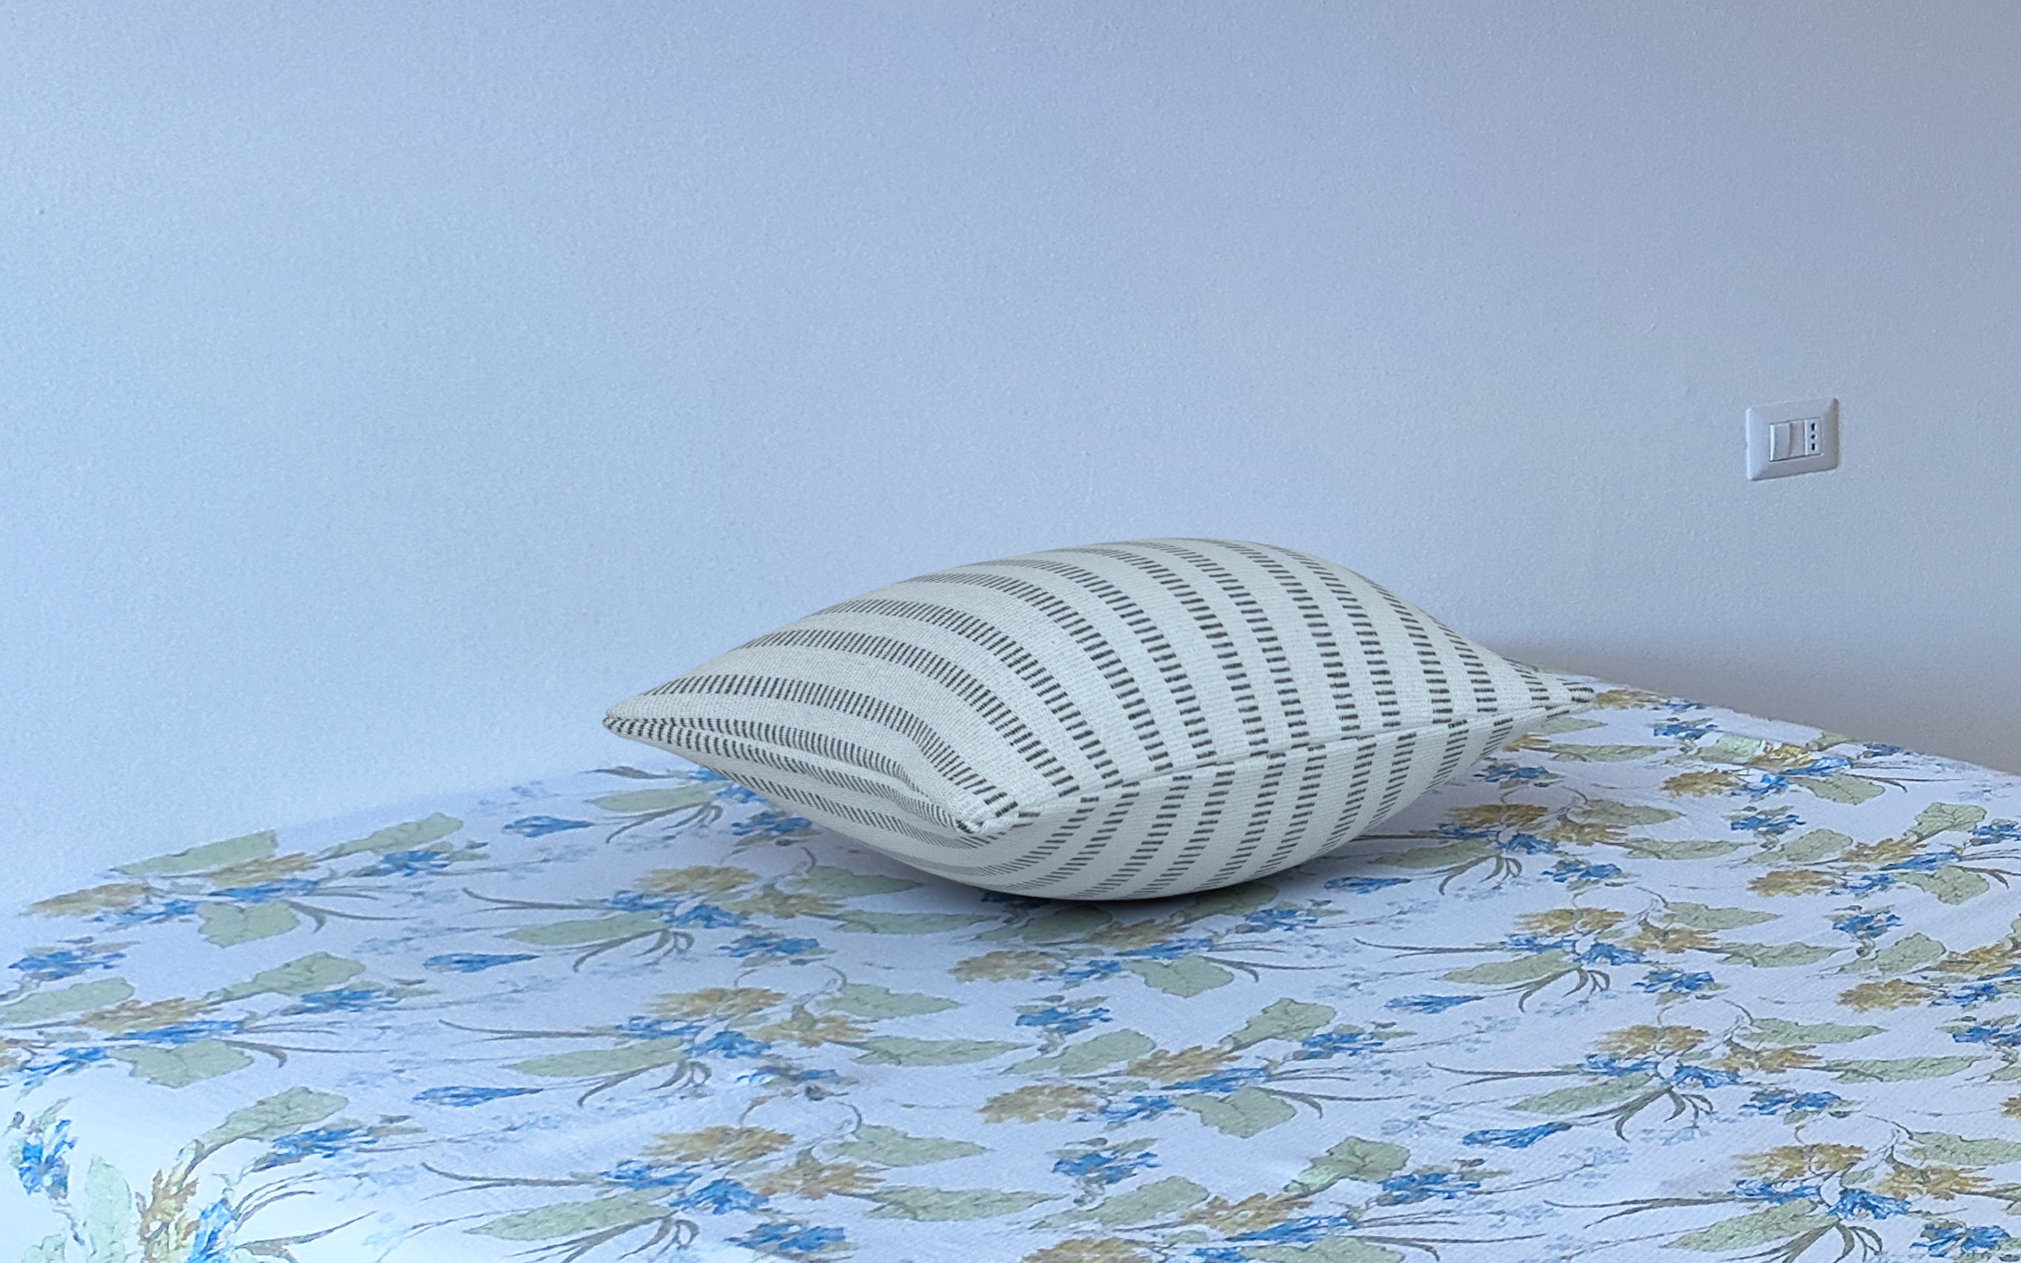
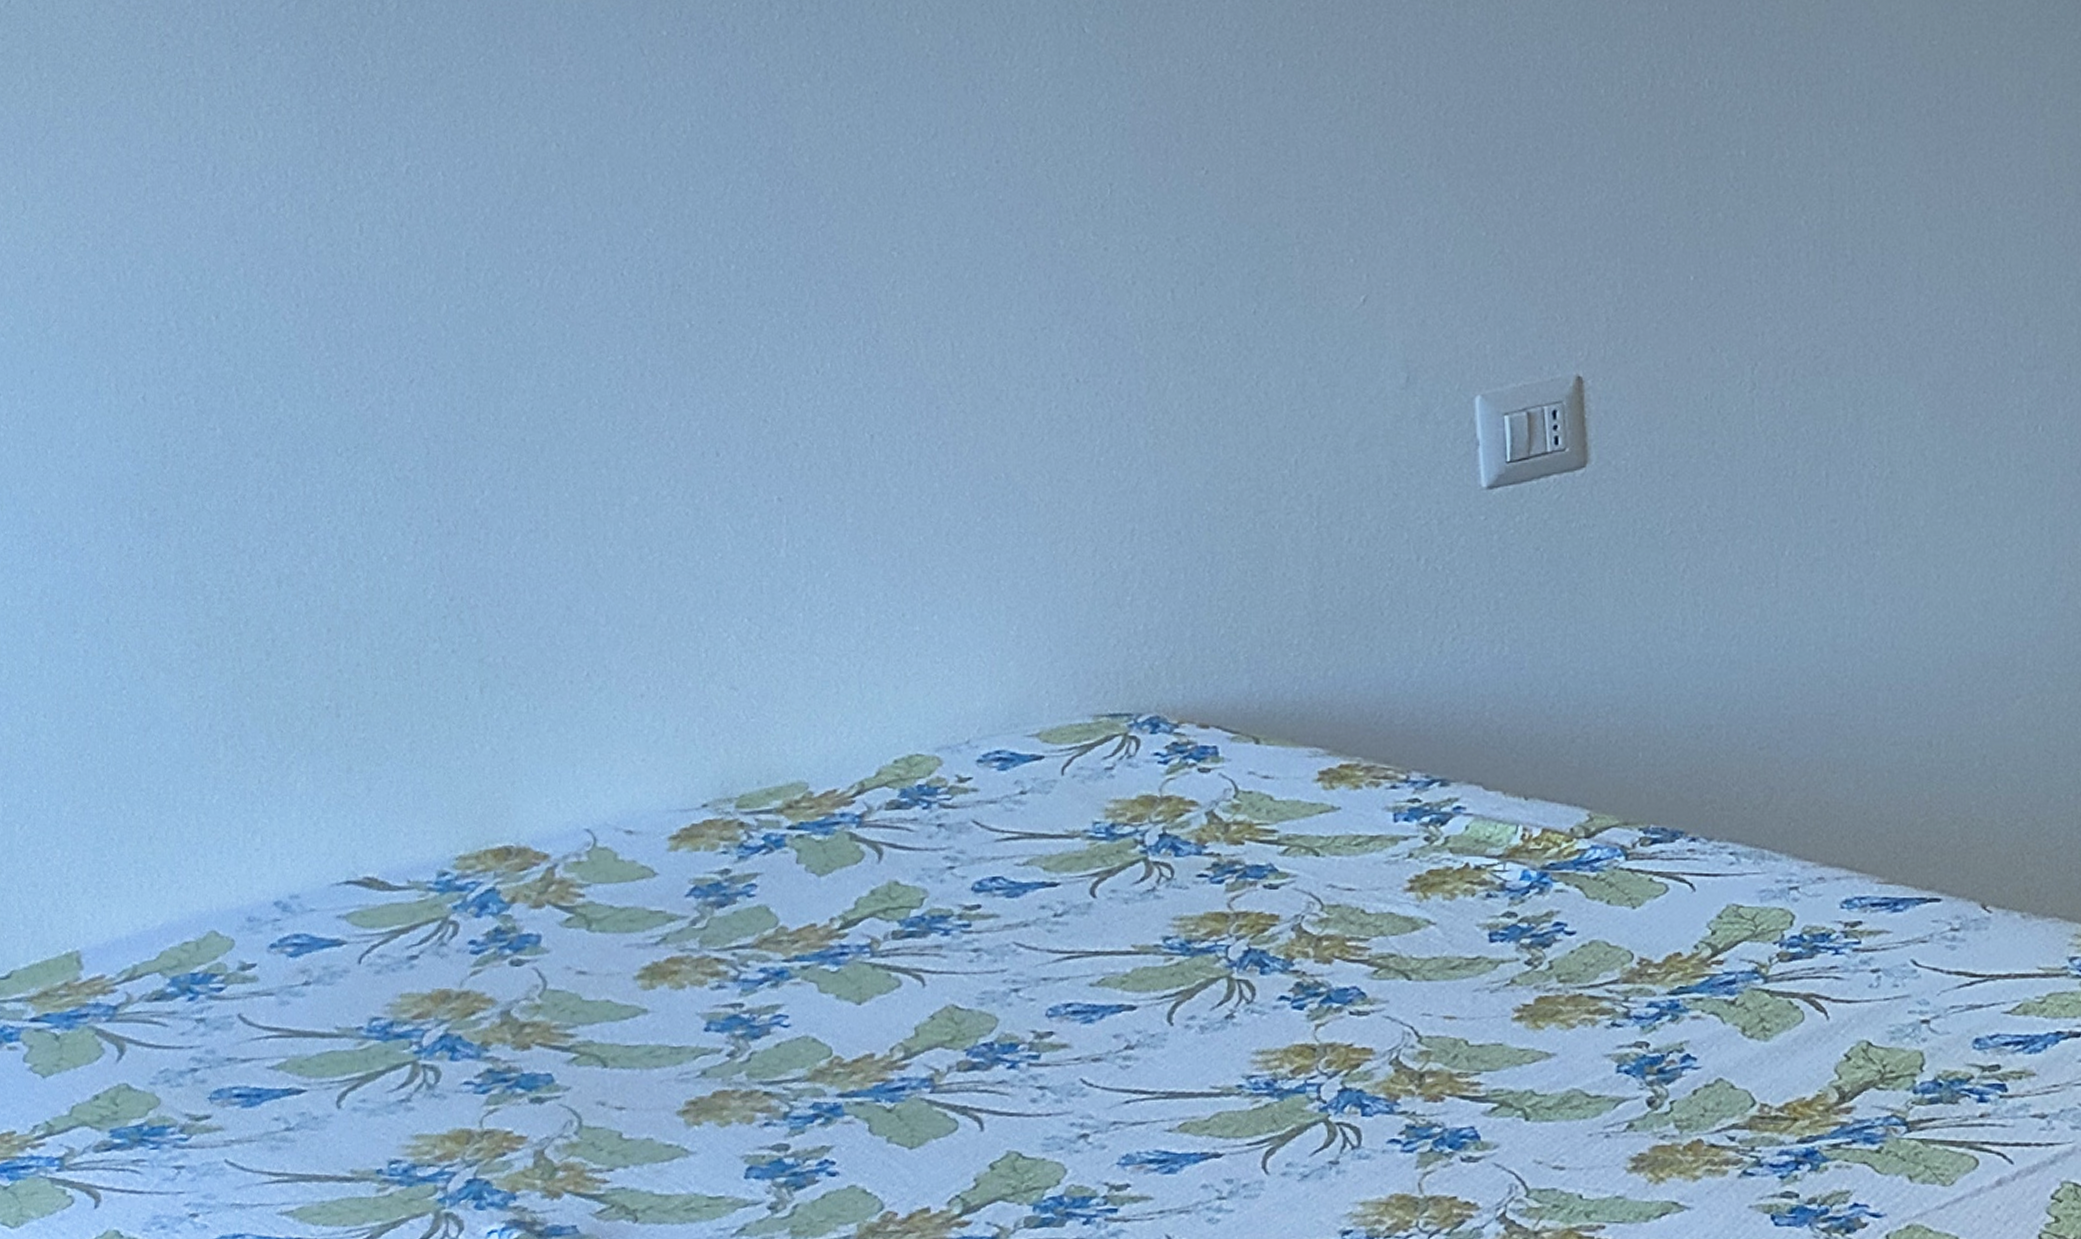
pillow: present [602,537,1598,901] -> none [348,592,1327,1031]

